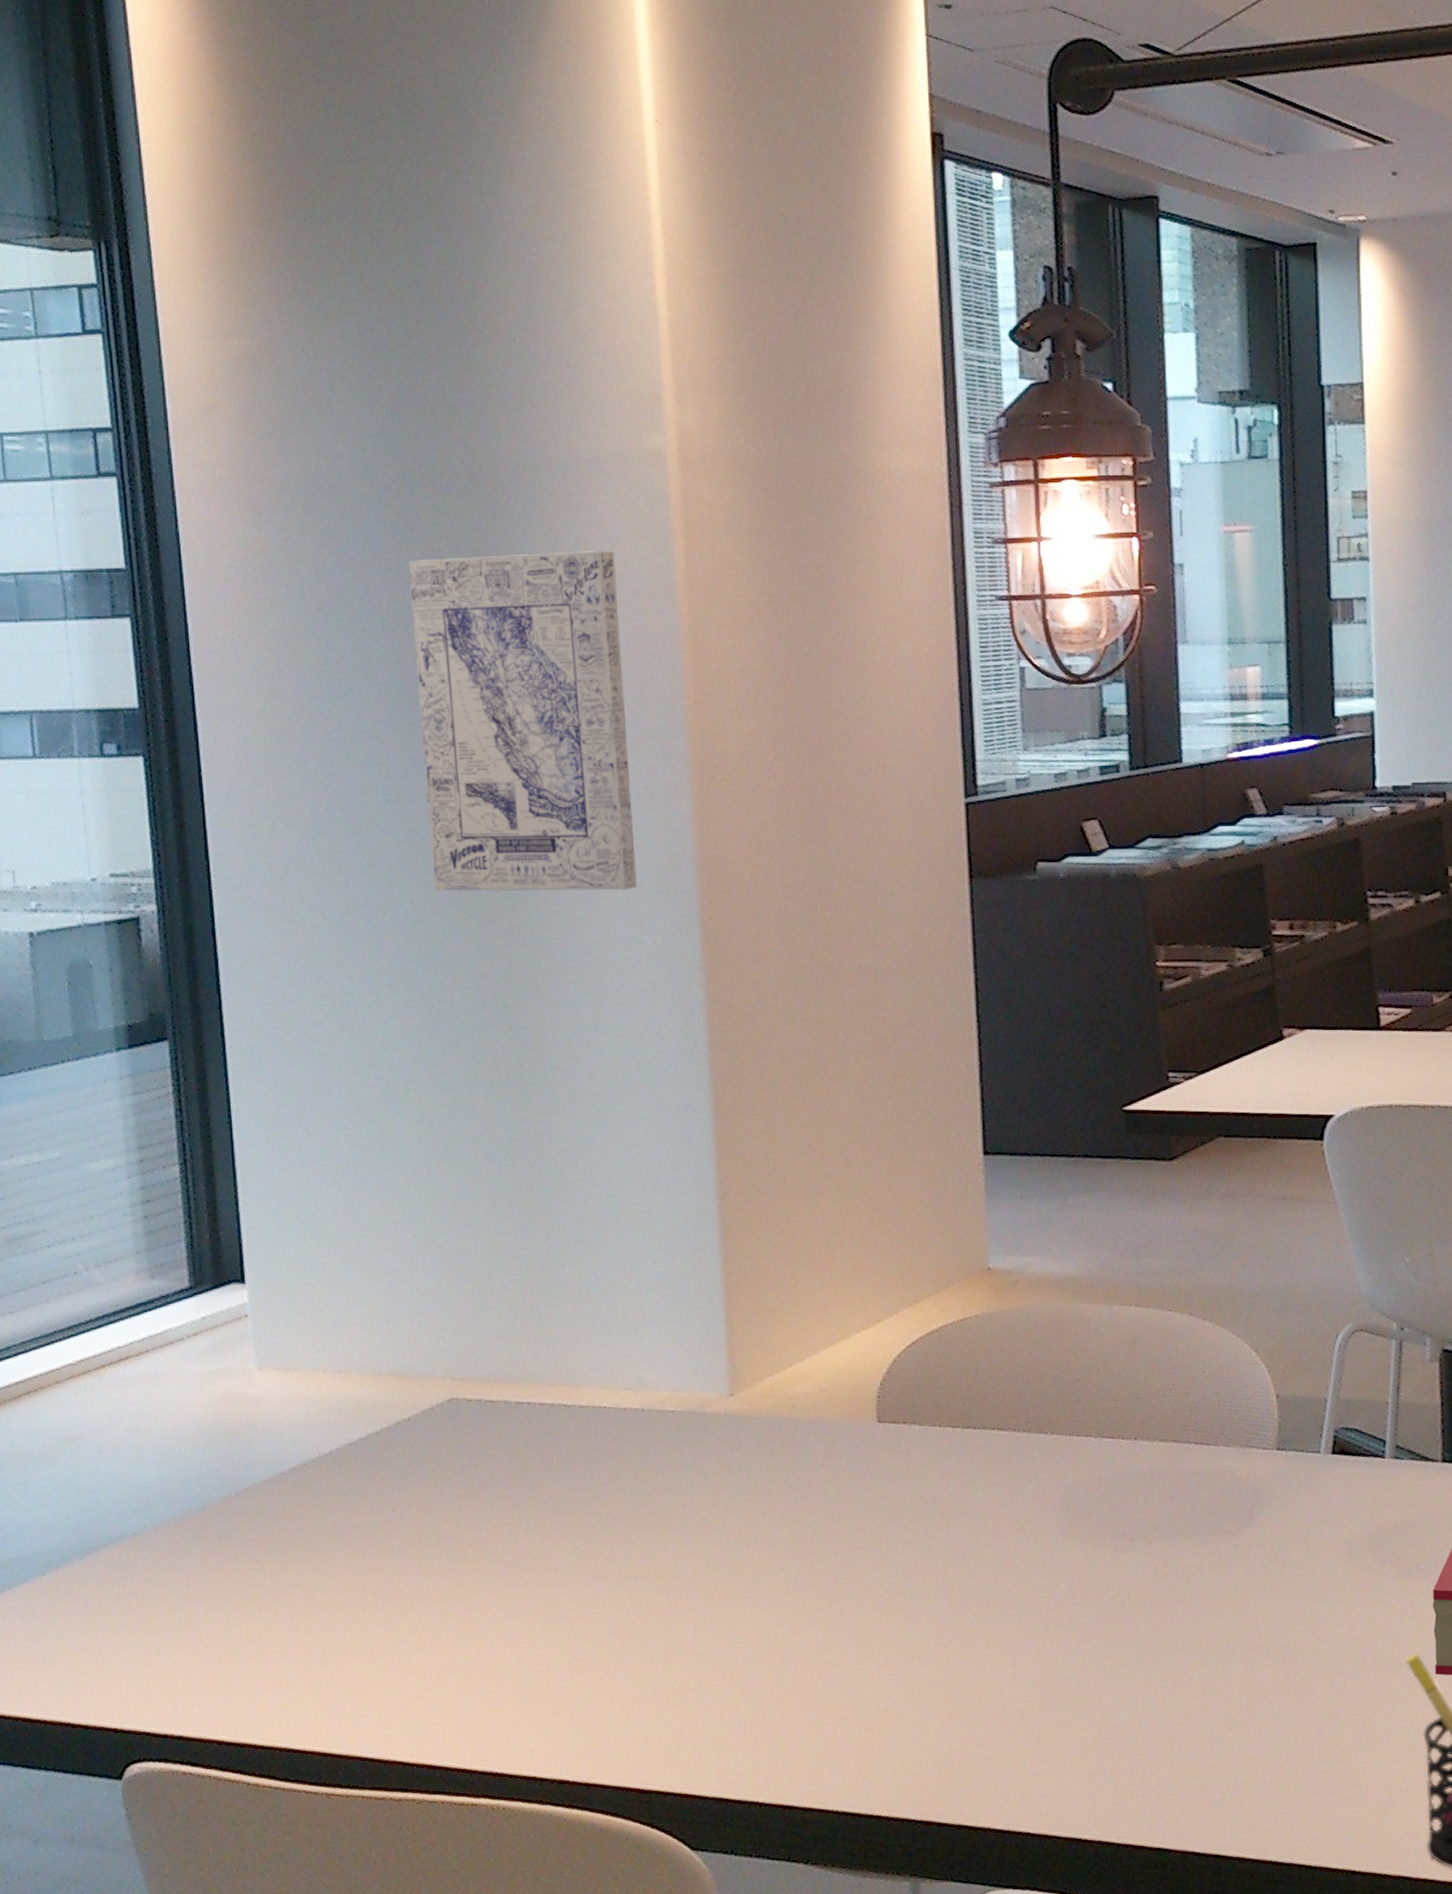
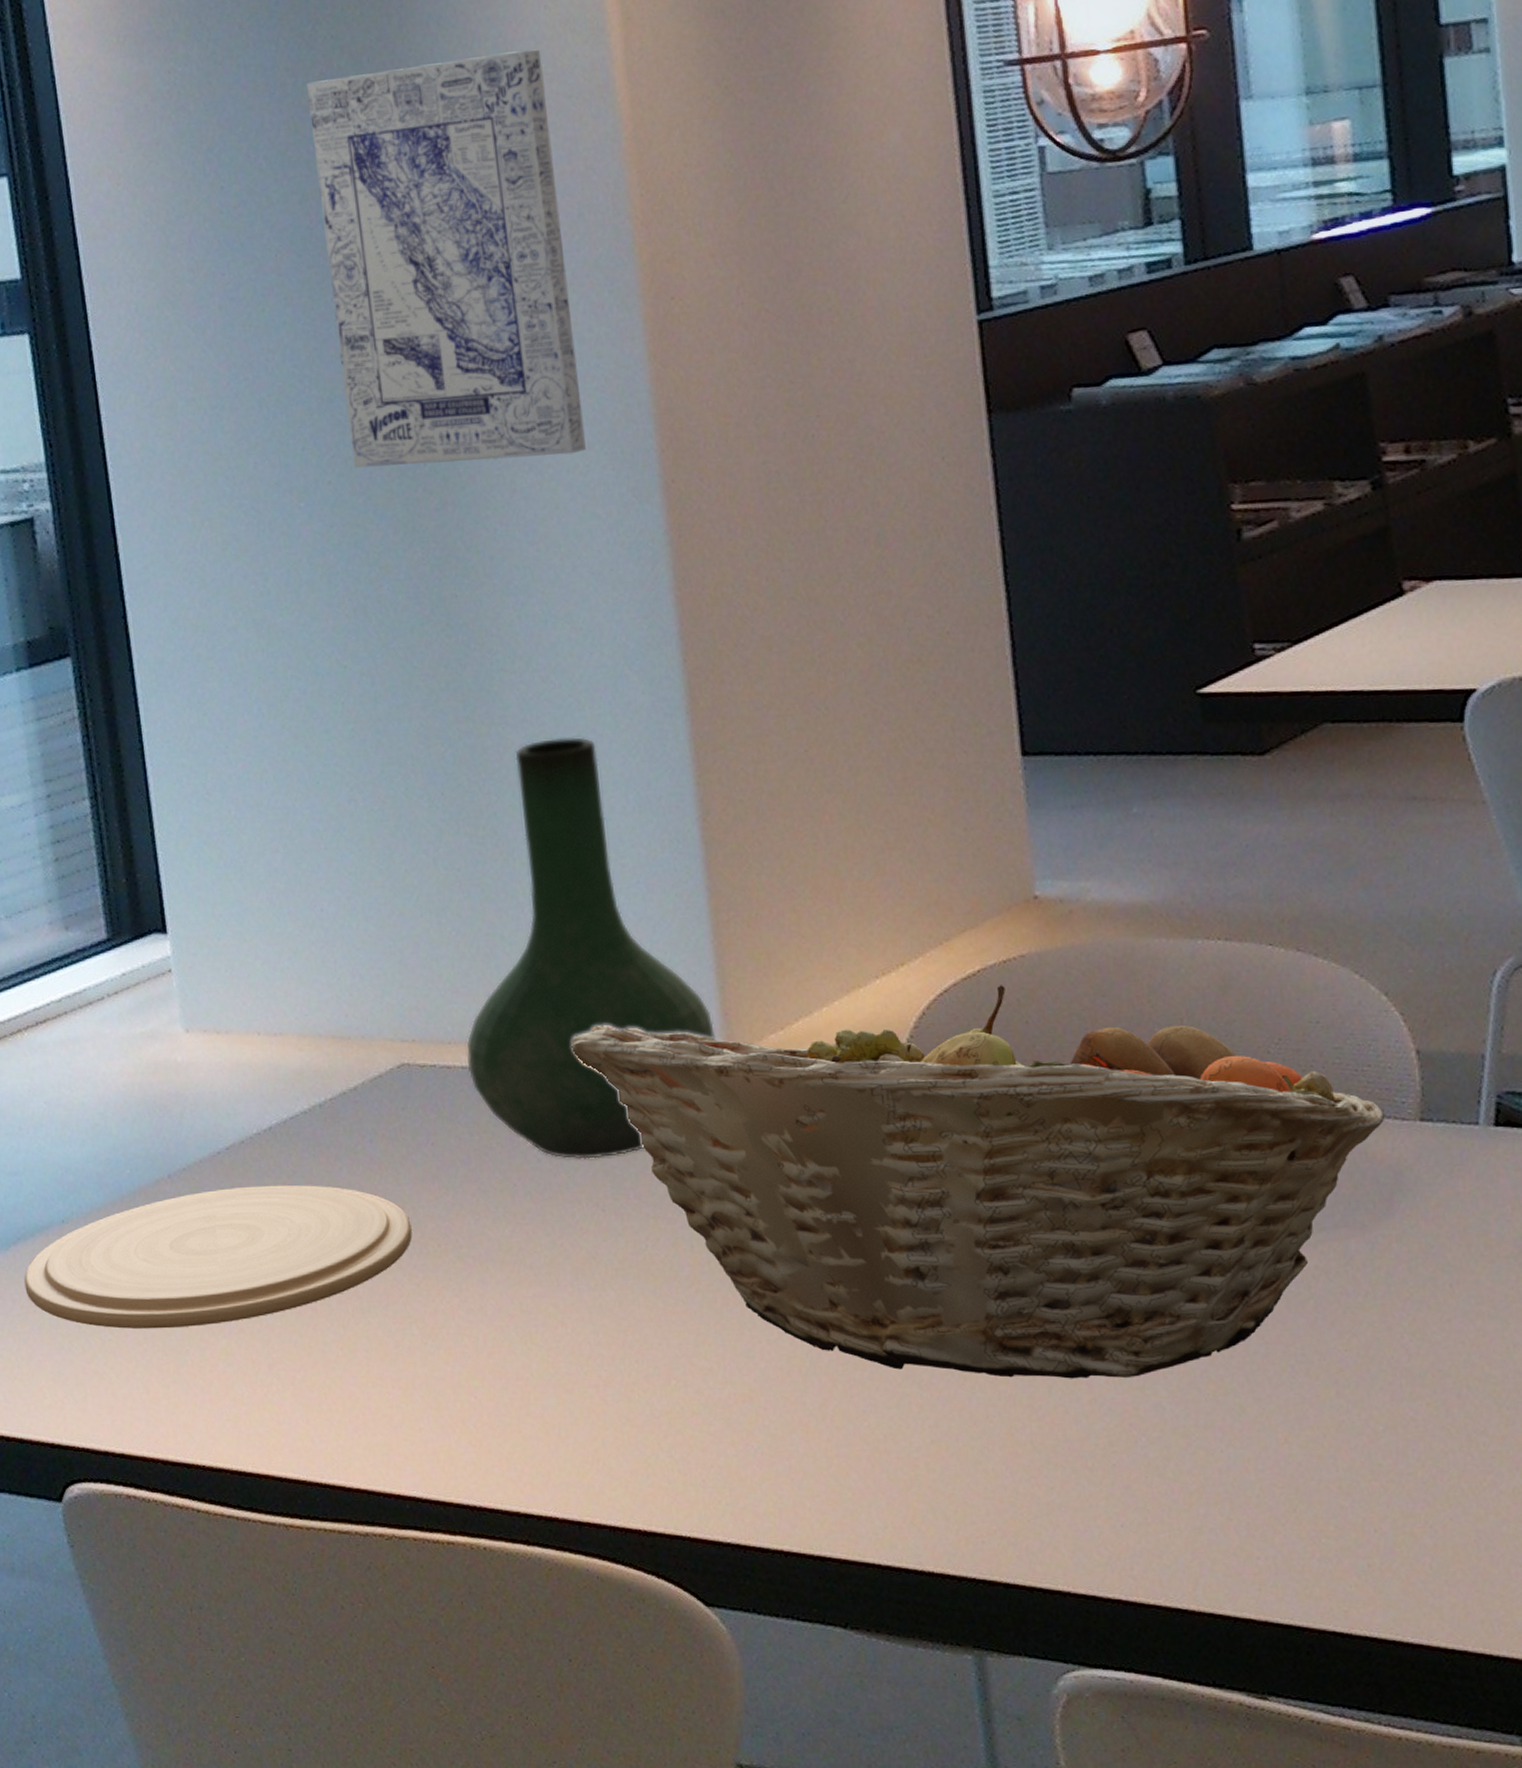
plate: none [96,1501,453,1627] -> present [24,1184,413,1329]
vase: none [508,1126,722,1480] -> present [466,737,715,1160]
fruit basket: none [600,1339,1251,1656] -> present [571,985,1386,1379]

